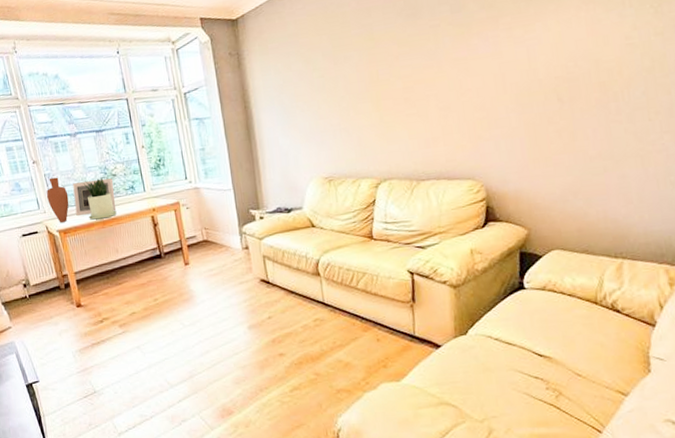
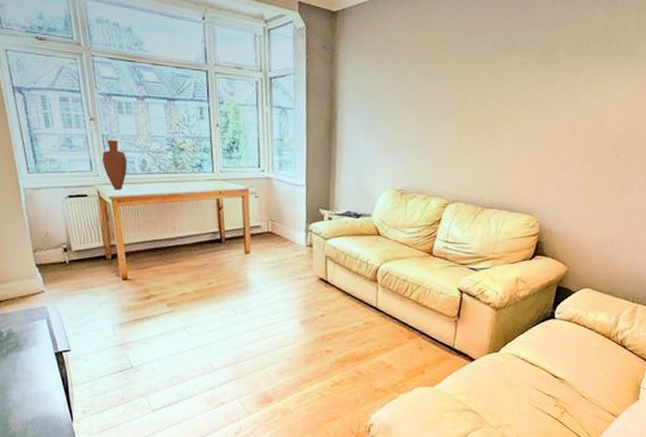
picture frame: present [73,178,117,216] -> none [134,150,180,187]
planter: present [83,177,117,220] -> none [145,149,180,193]

